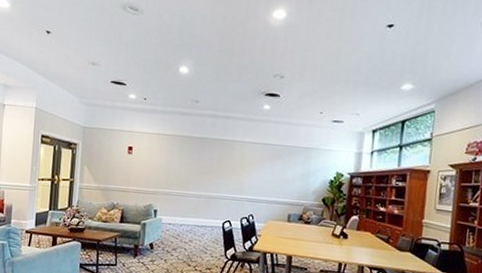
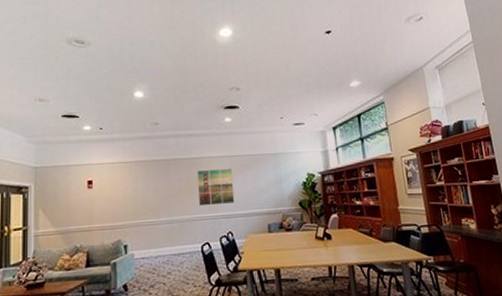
wall art: none [227,153,262,189] -> present [196,168,235,205]

